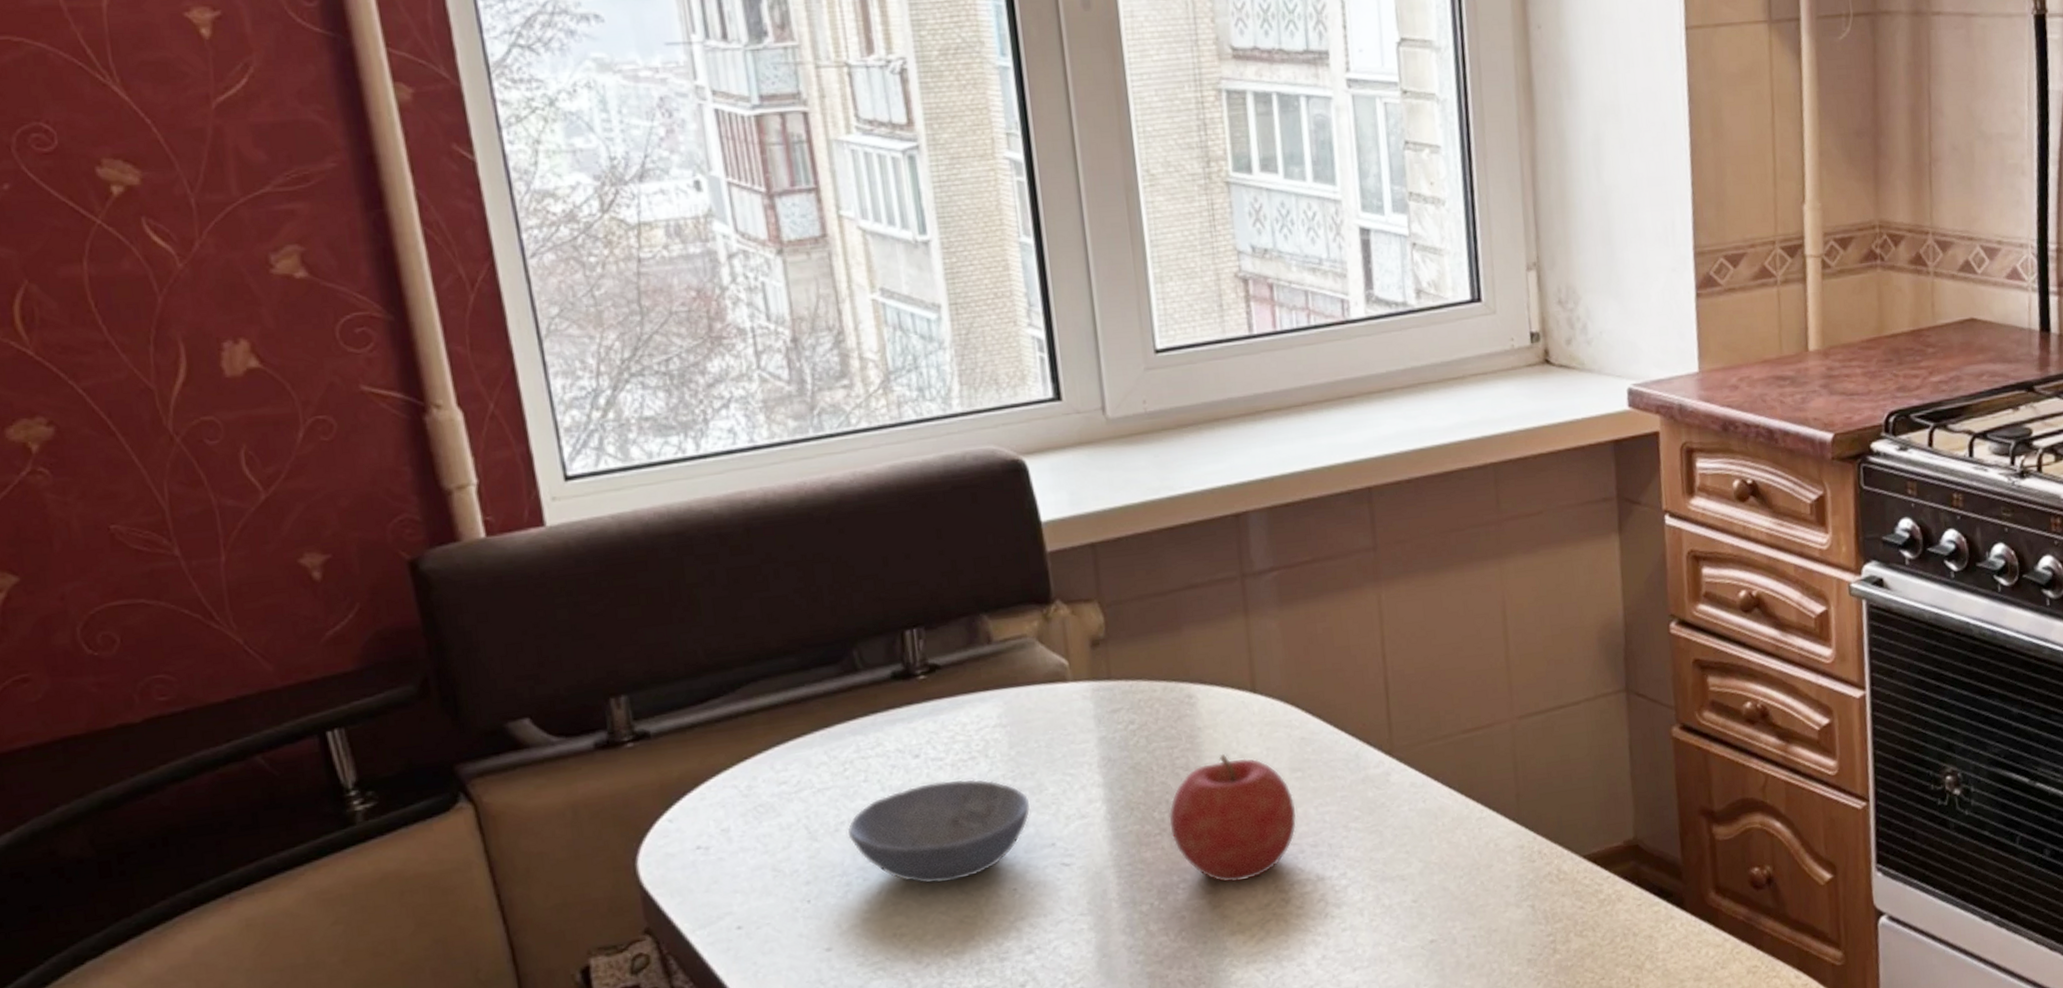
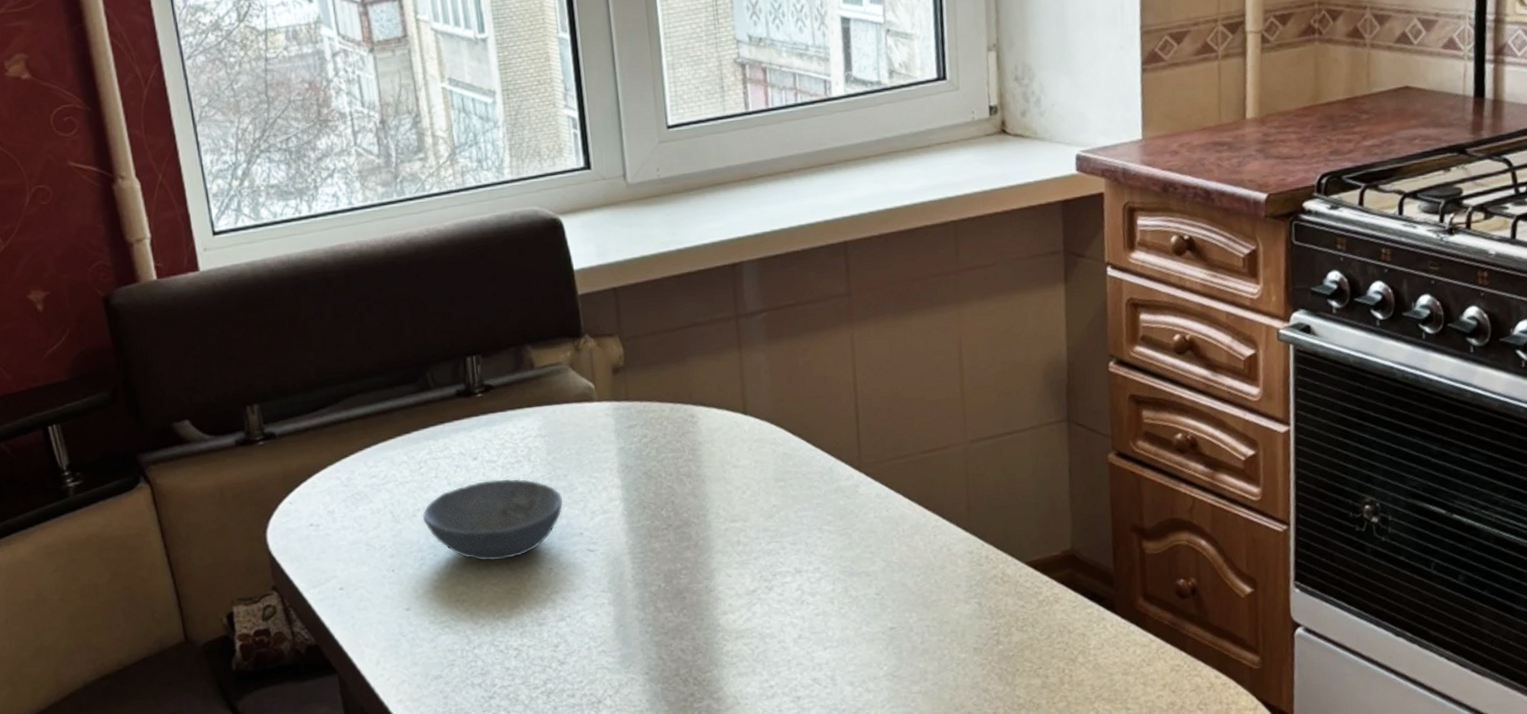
fruit: present [1169,754,1297,883] -> none [674,465,779,571]

